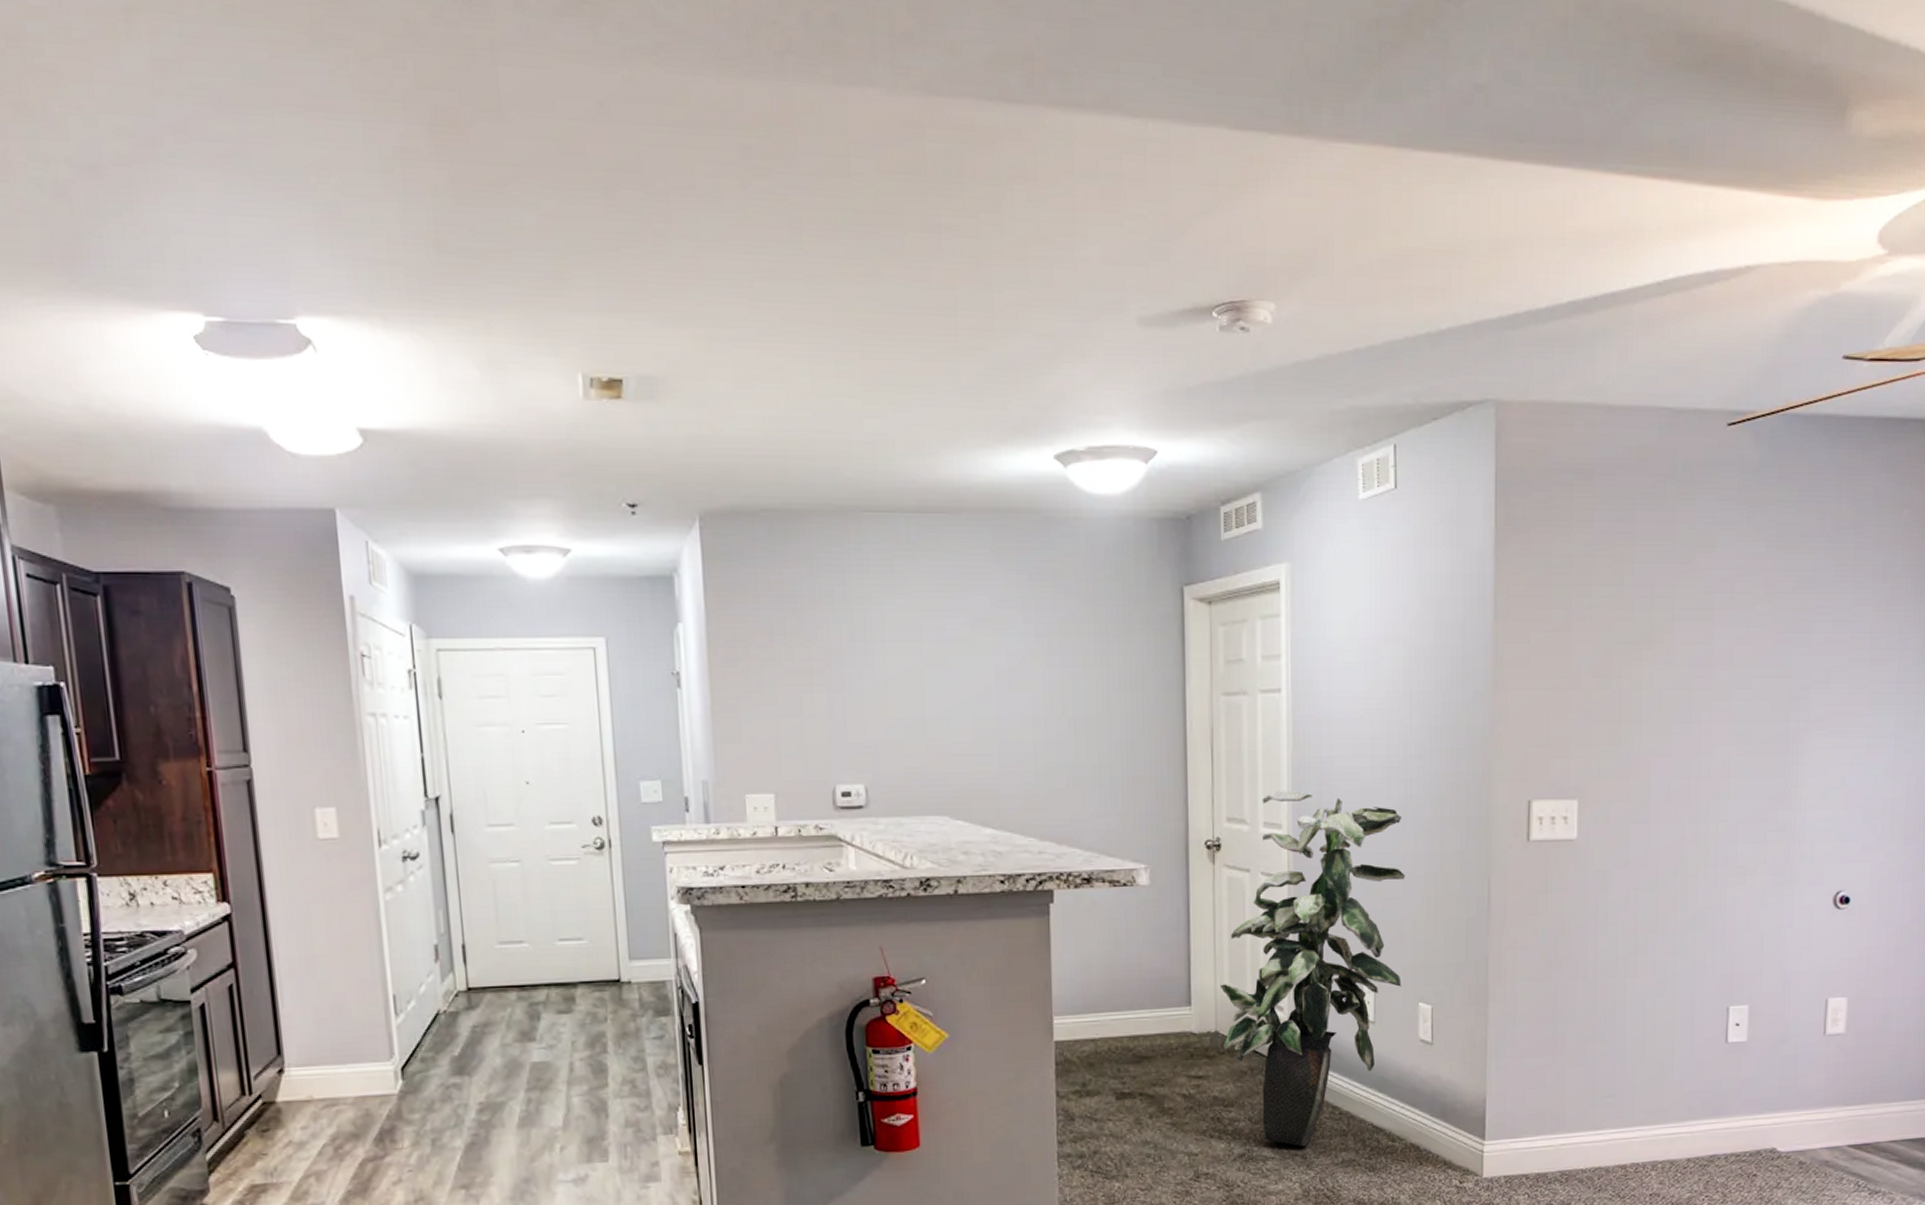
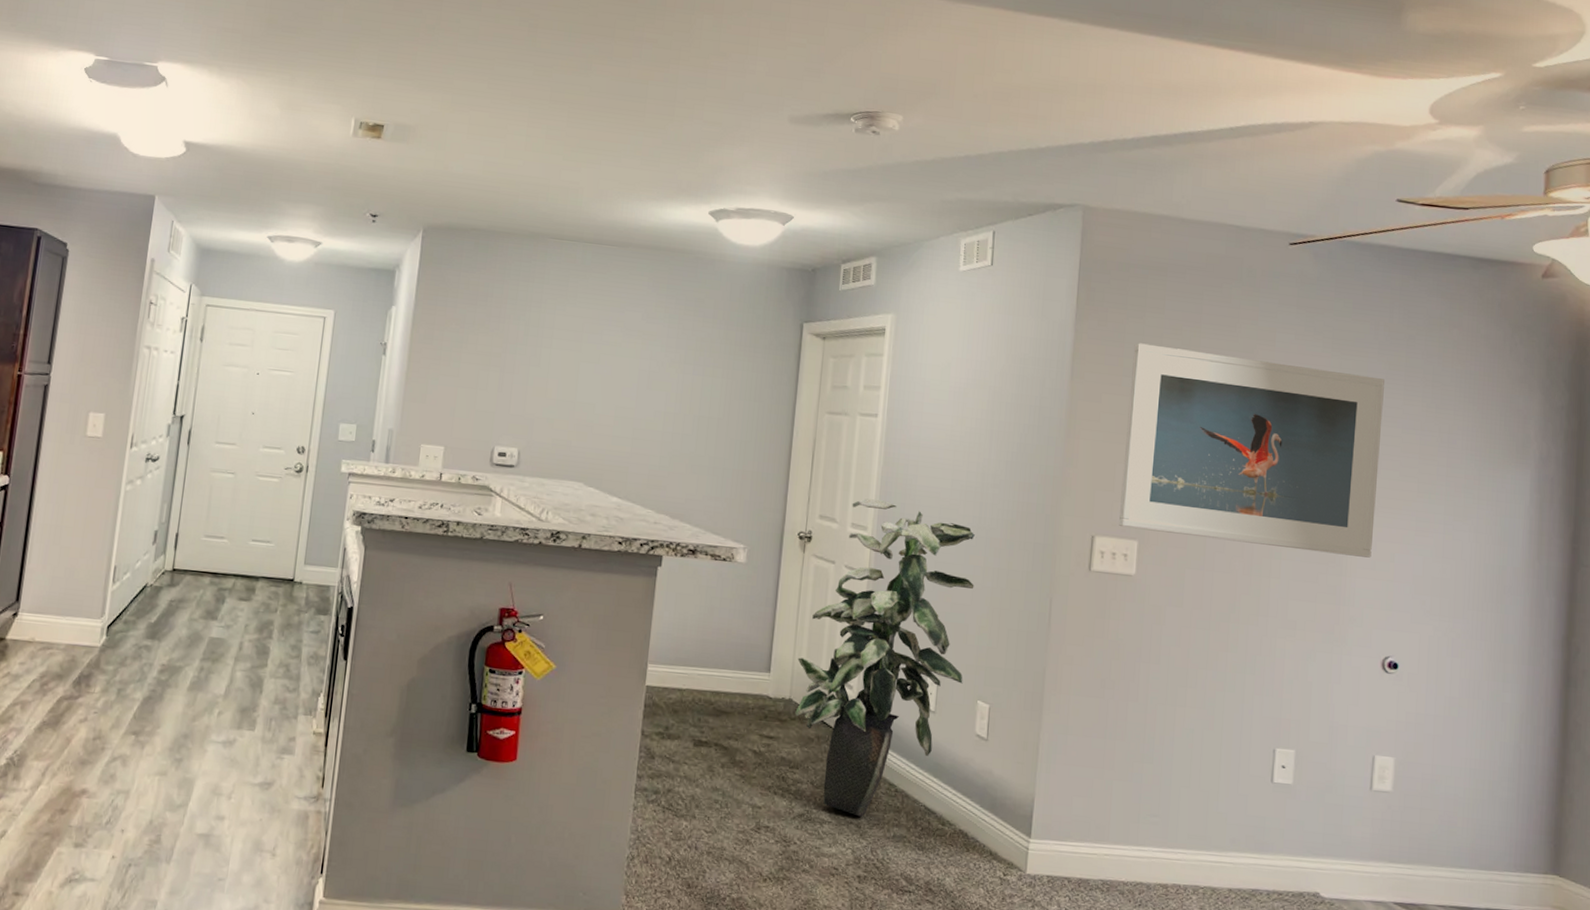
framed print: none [1557,566,1832,787] -> present [1119,343,1384,558]

